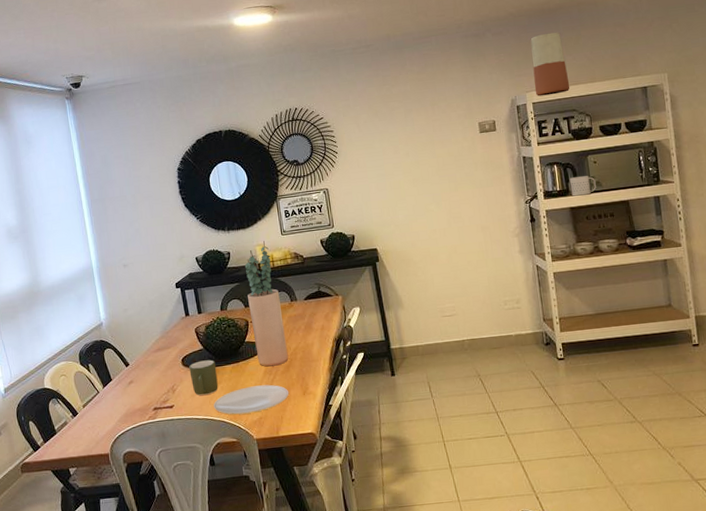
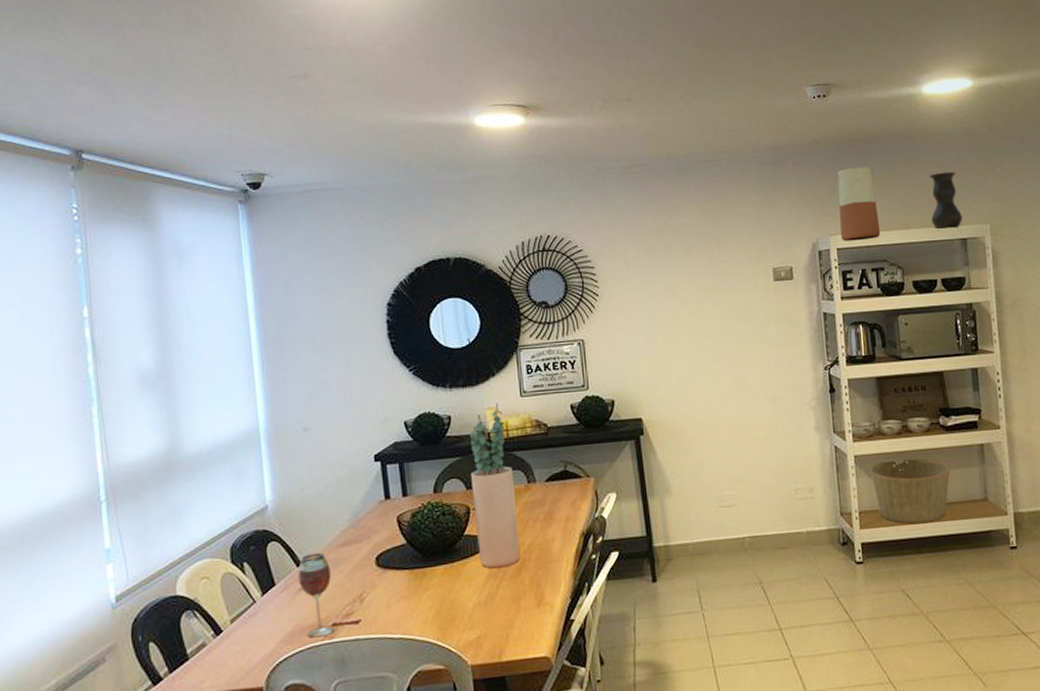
wineglass: none [127,356,156,419] -> present [298,552,334,638]
mug: present [189,359,218,396] -> none [385,558,424,608]
plate: present [214,384,289,415] -> none [416,592,519,633]
basket: none [567,273,638,327] -> present [870,458,951,524]
mug: present [569,176,597,196] -> none [876,340,907,364]
vase: none [612,30,643,82] -> present [929,171,963,231]

